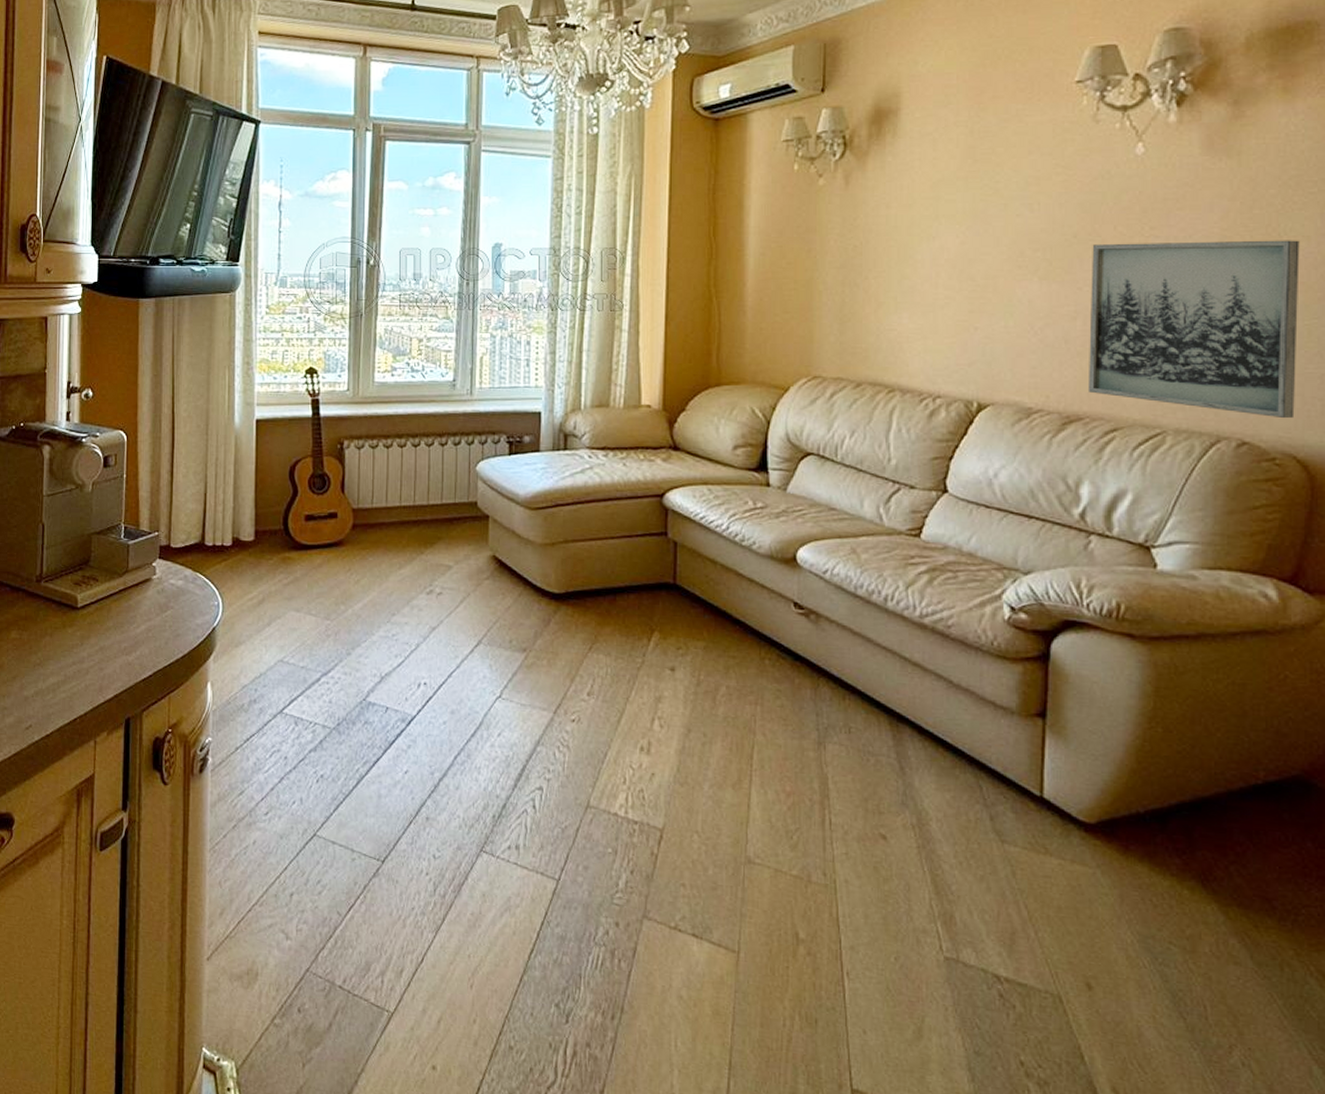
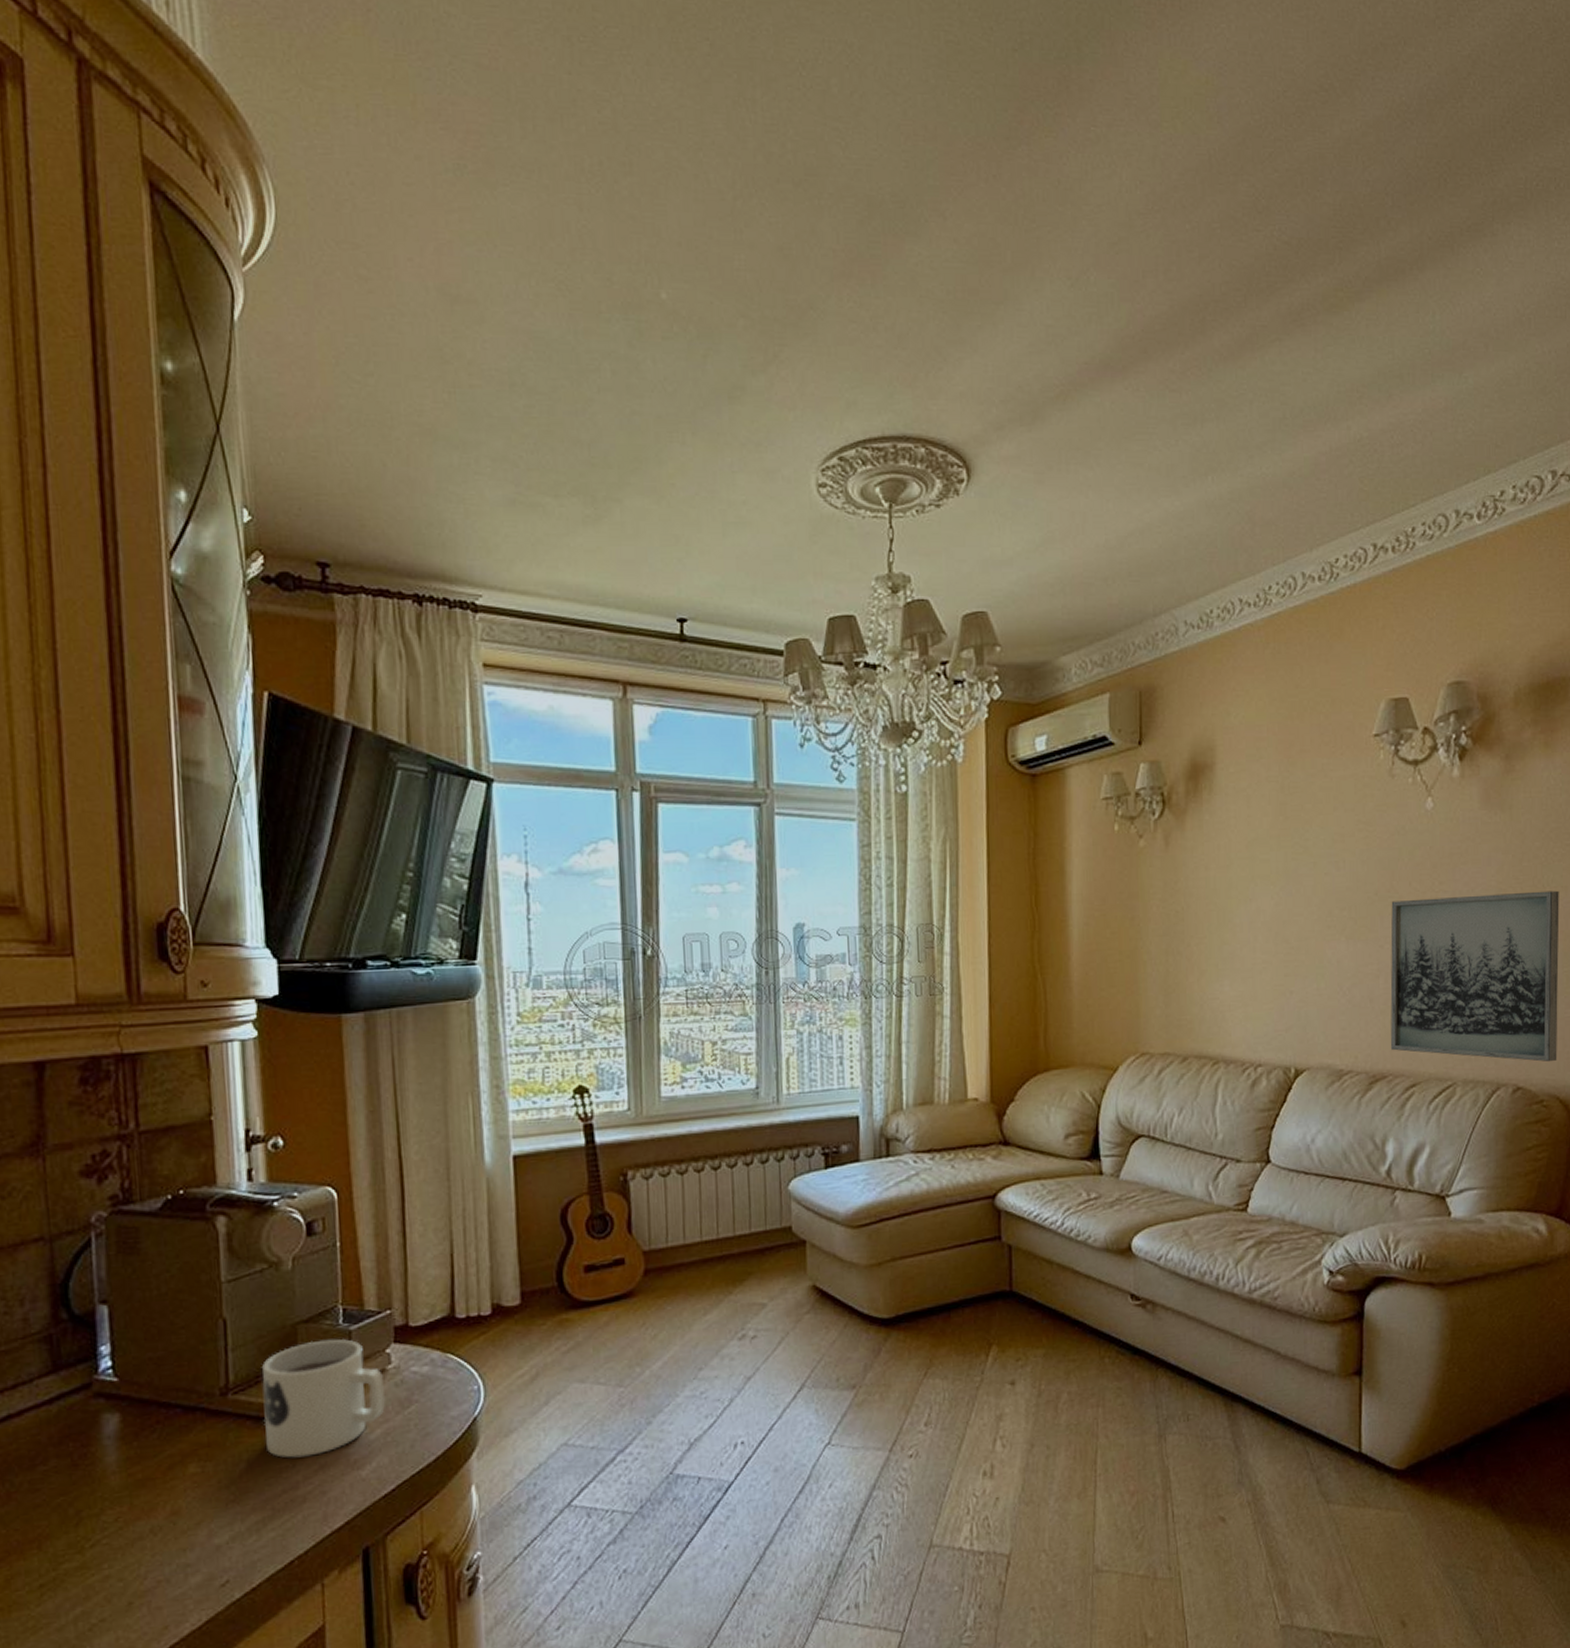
mug: none [64,549,150,639] -> present [261,1339,386,1458]

